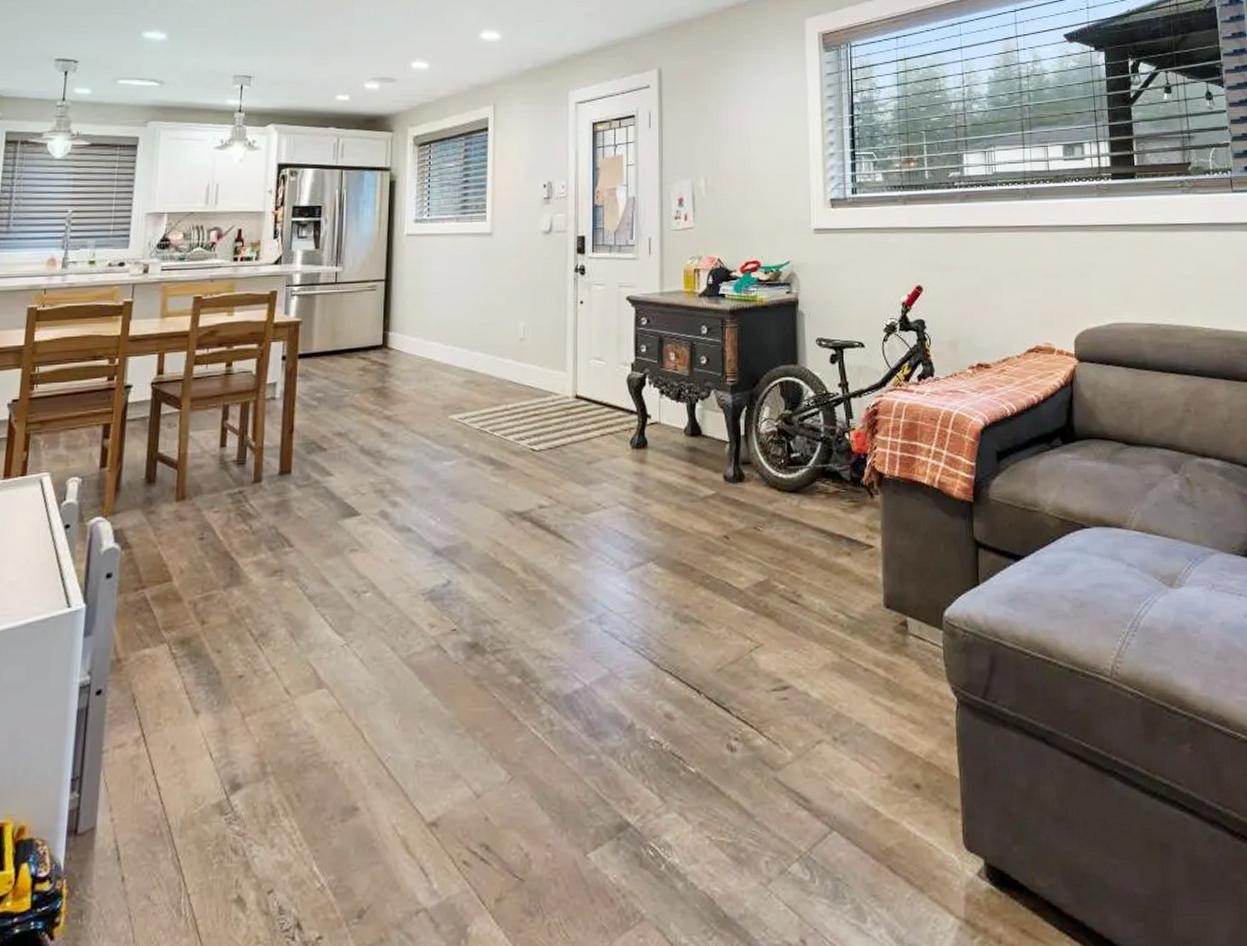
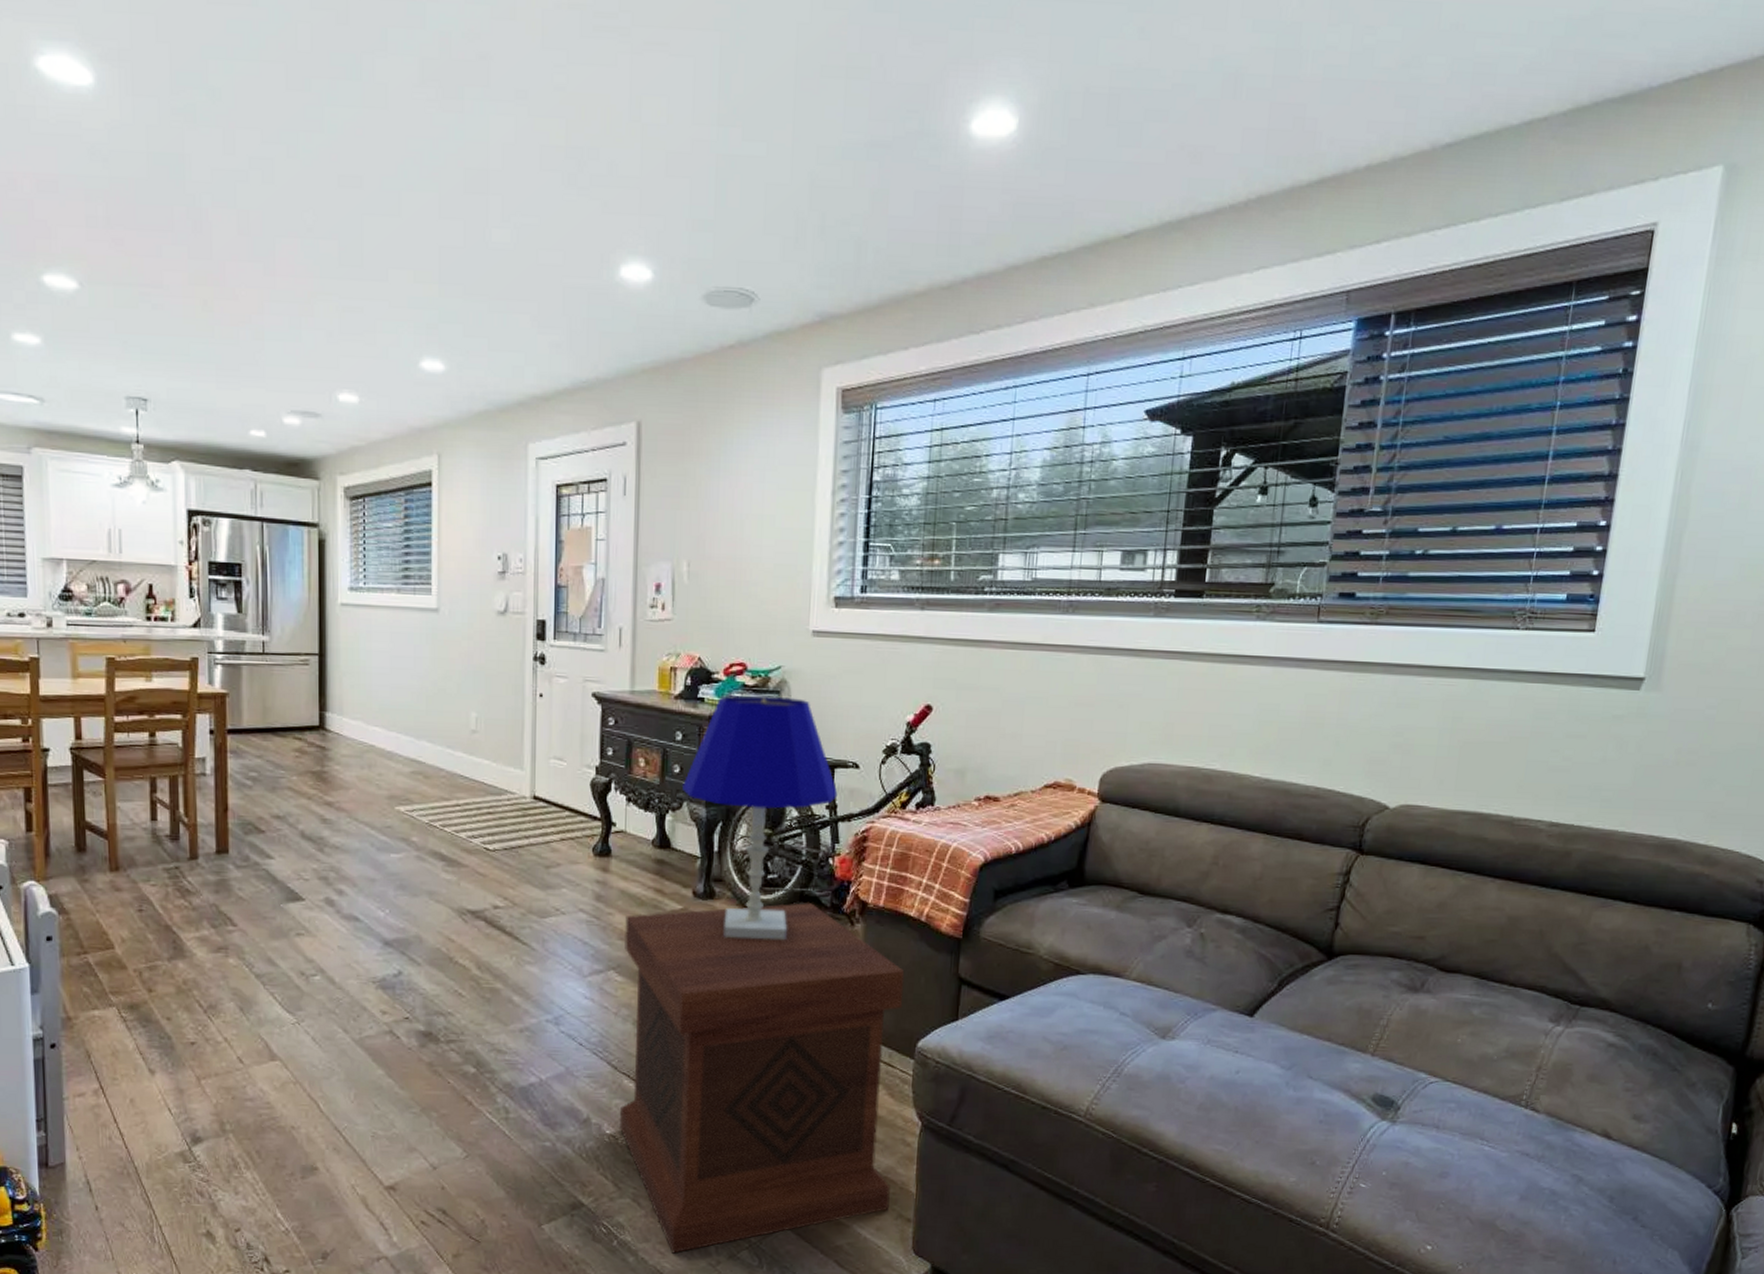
side table: none [662,478,935,874] -> present [620,903,905,1254]
table lamp: none [710,288,848,519] -> present [683,695,838,940]

